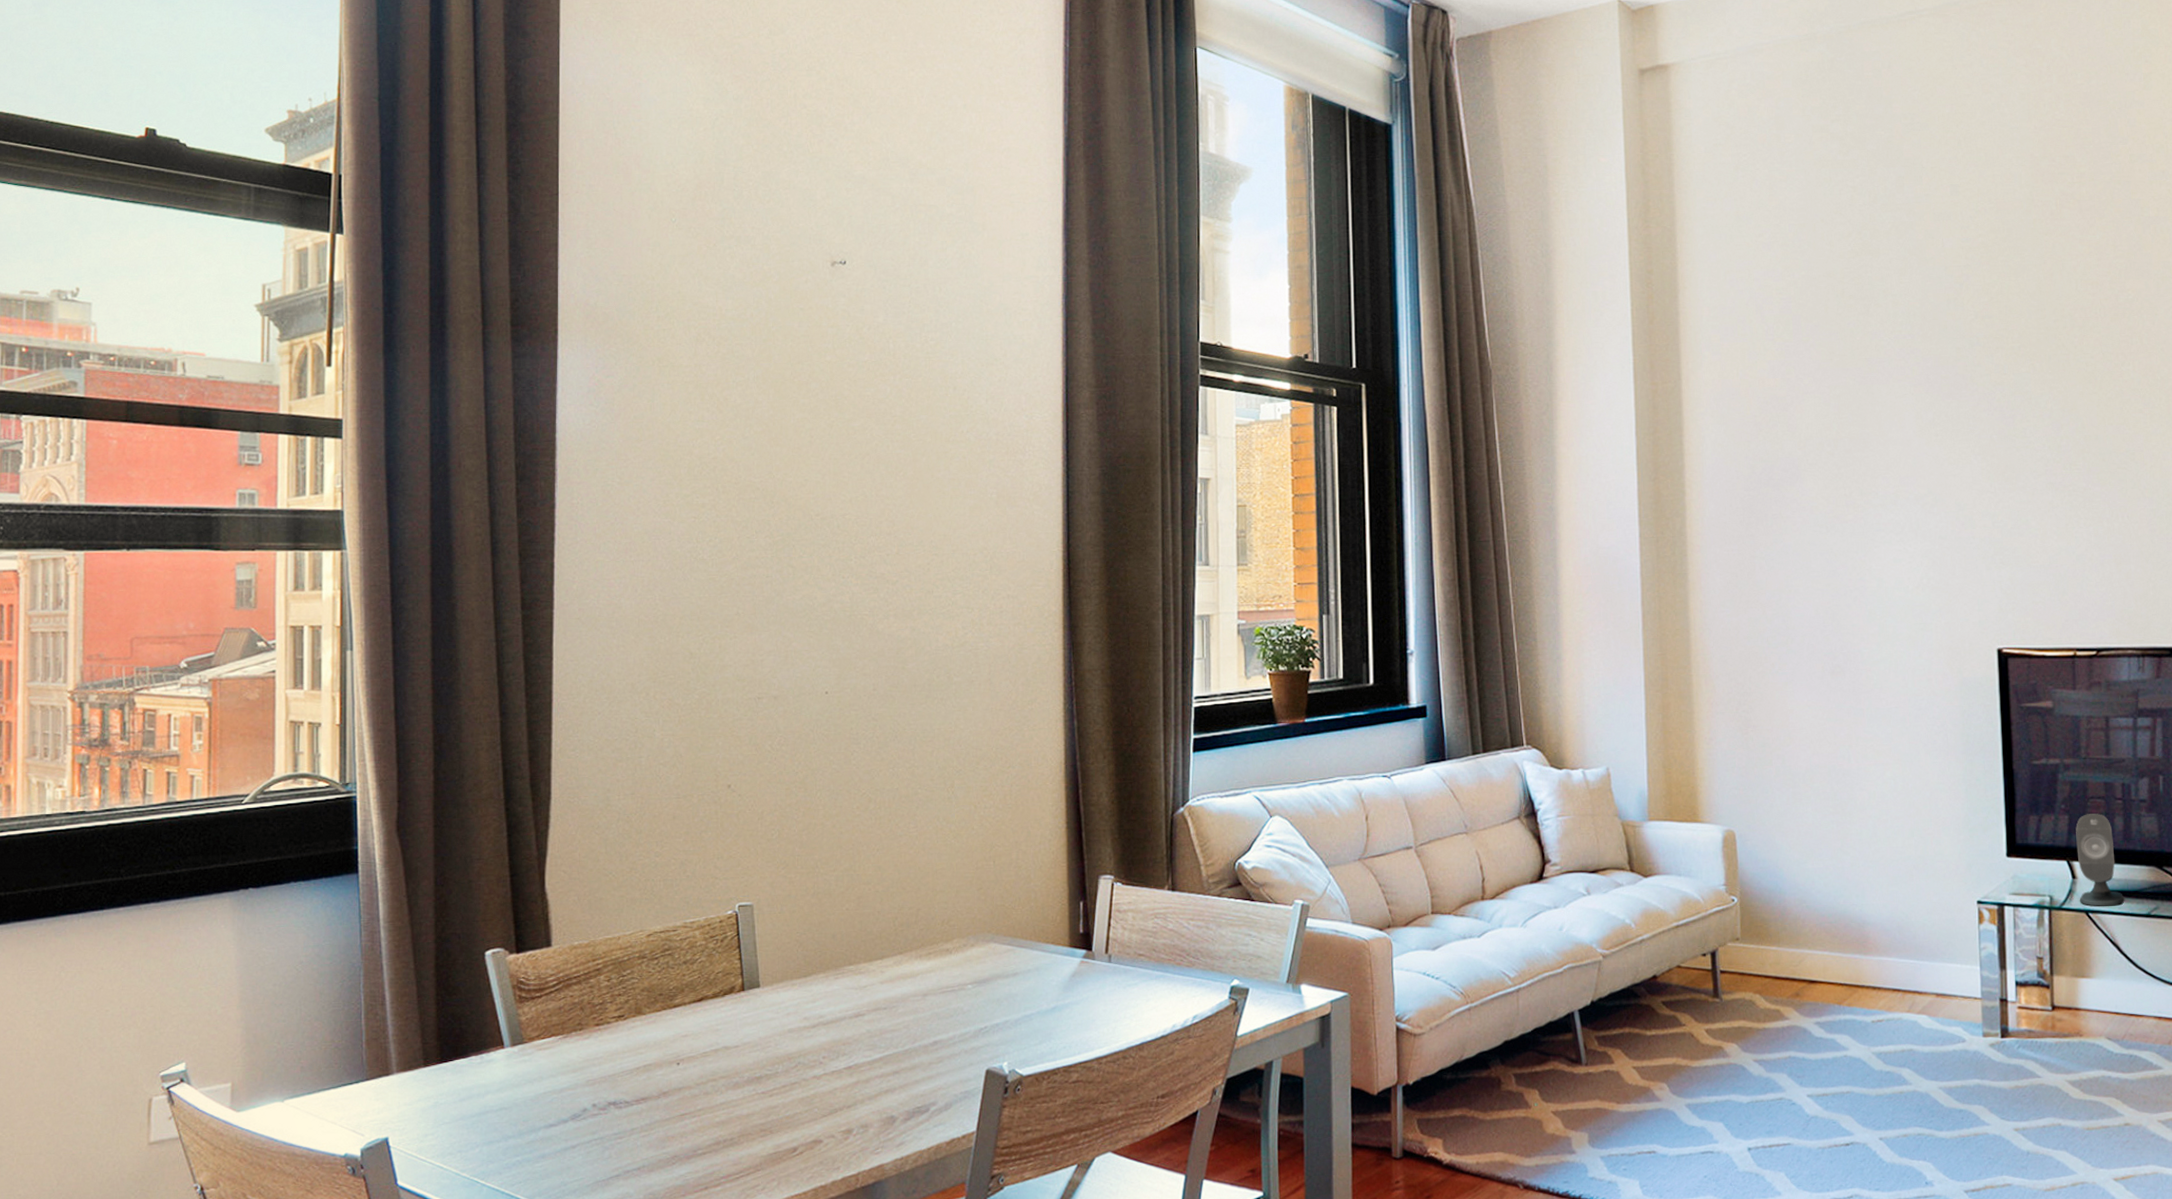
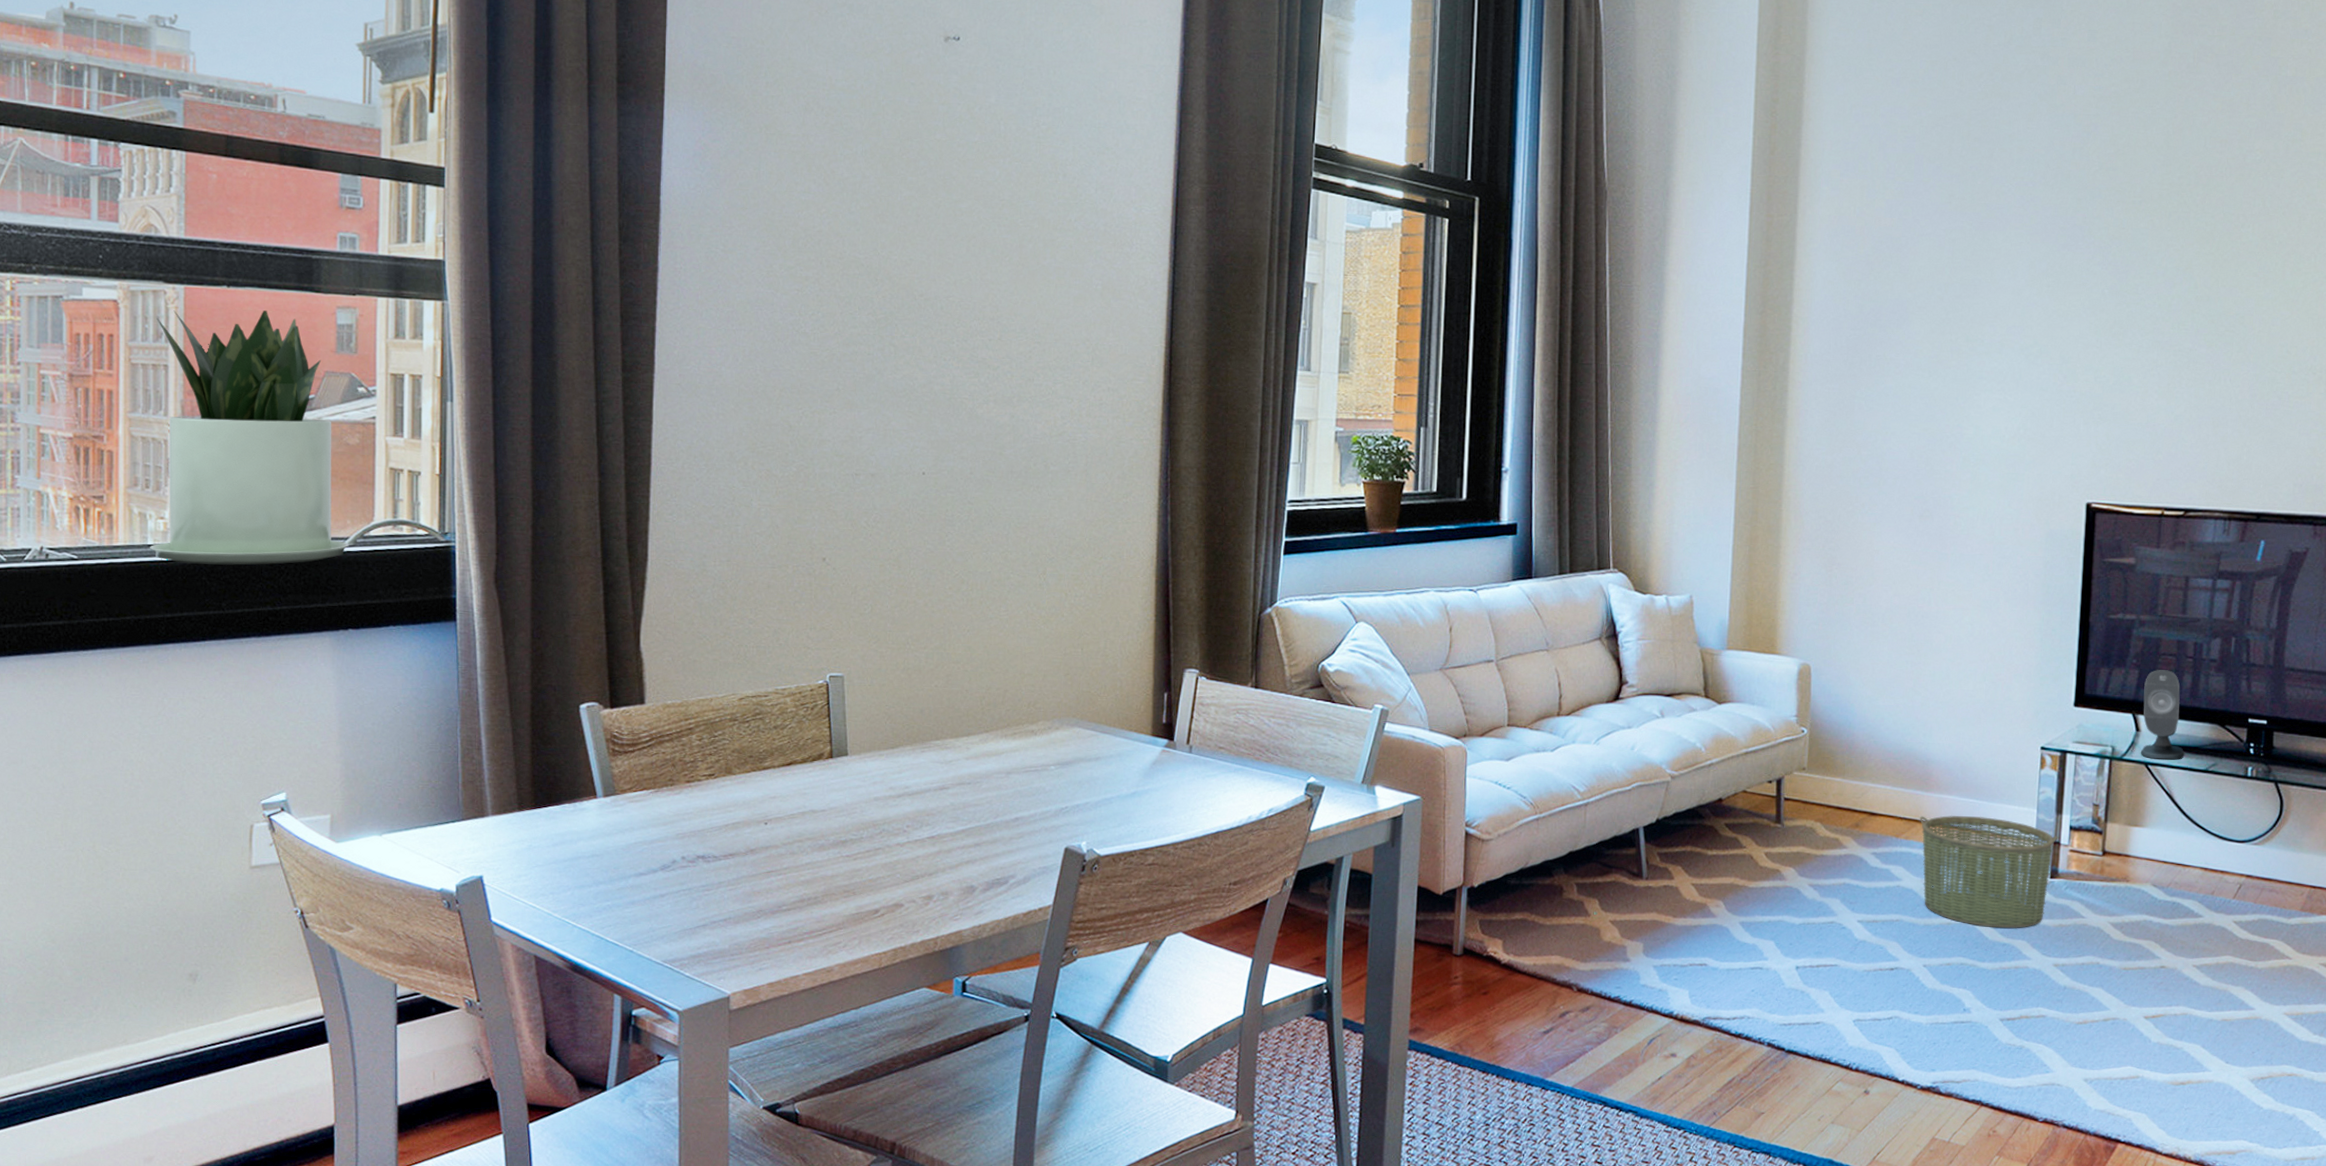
planter: none [48,571,249,831] -> present [150,310,349,565]
basket: none [1860,977,2005,1094] -> present [1919,815,2058,929]

